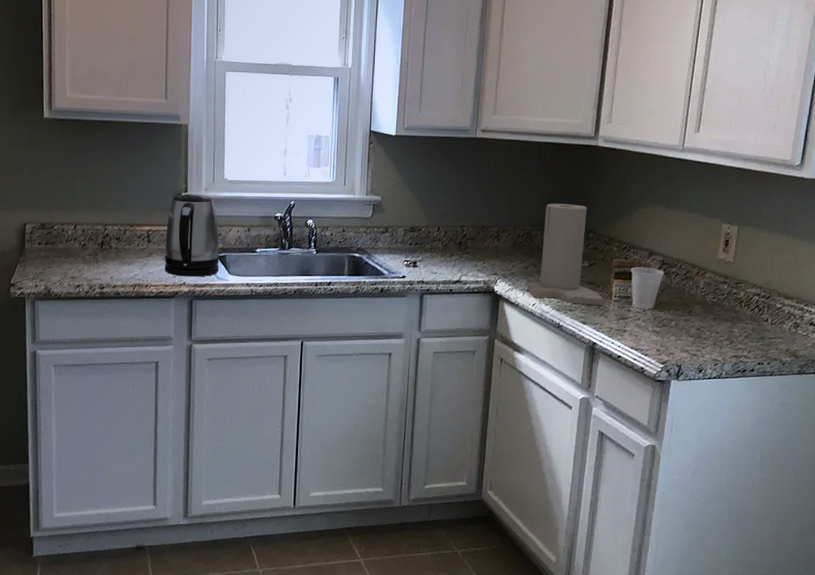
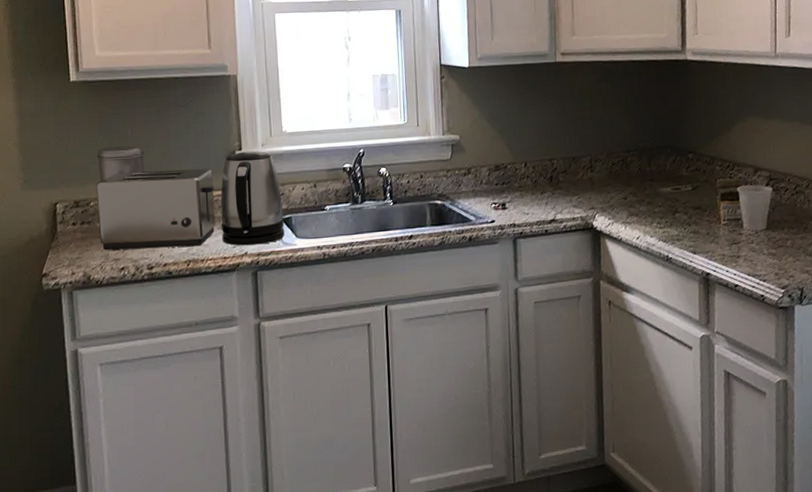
toaster: none [60,202,161,273] -> present [96,168,216,251]
canister: none [62,179,103,209] -> present [96,145,145,182]
paper towel: present [527,203,604,305] -> none [628,124,713,233]

